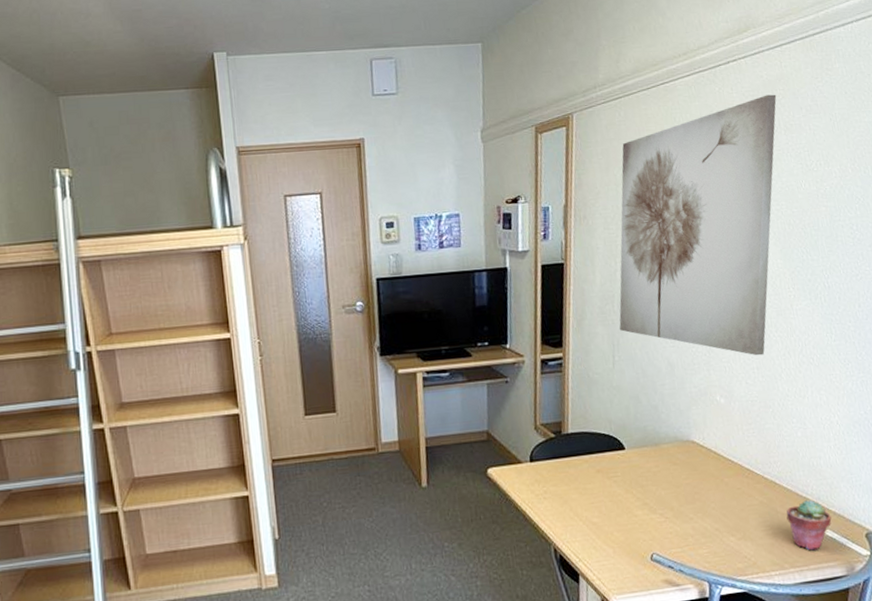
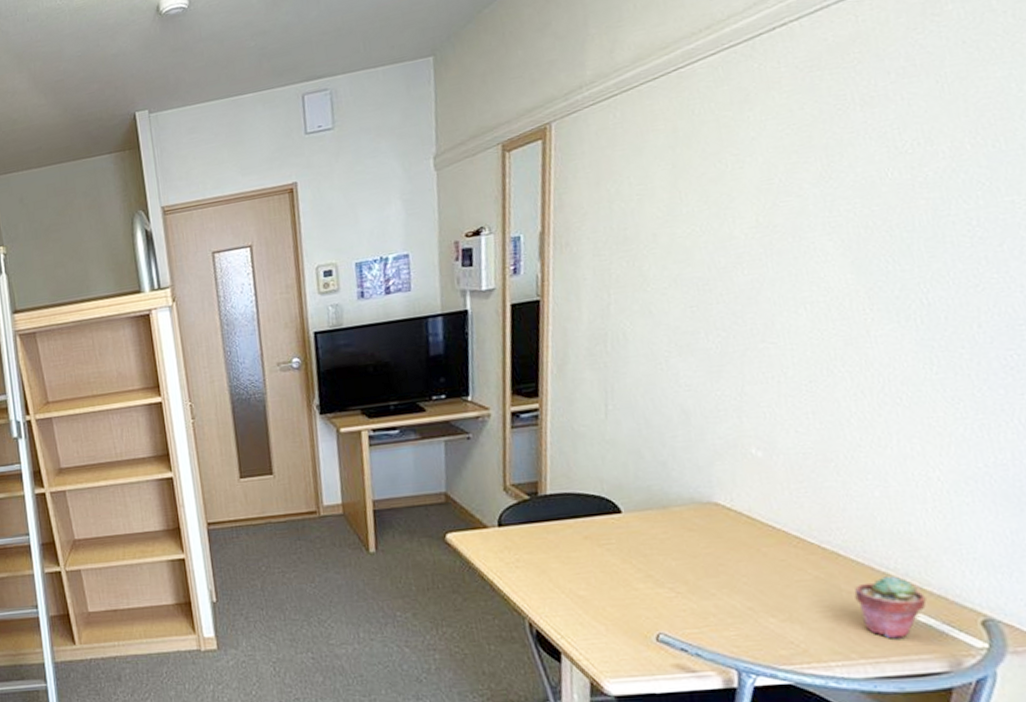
wall art: present [619,94,777,356] -> none [614,60,849,398]

